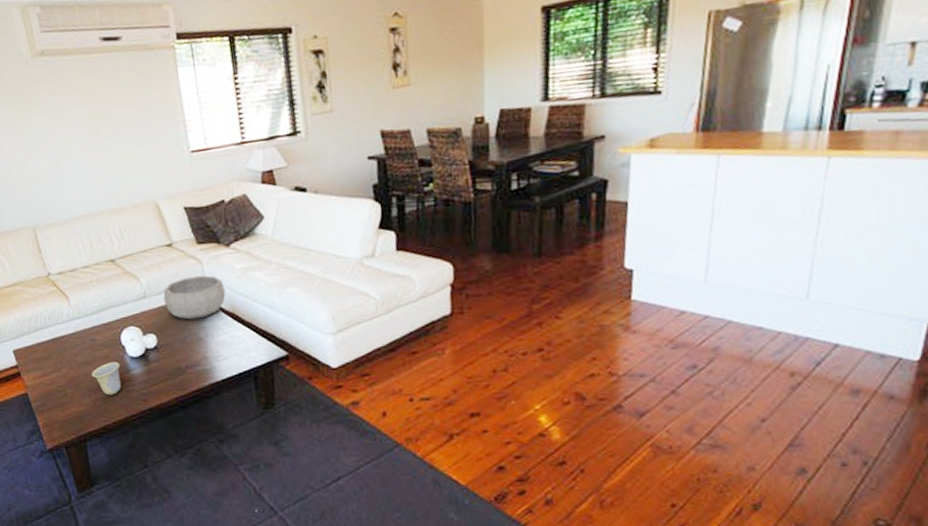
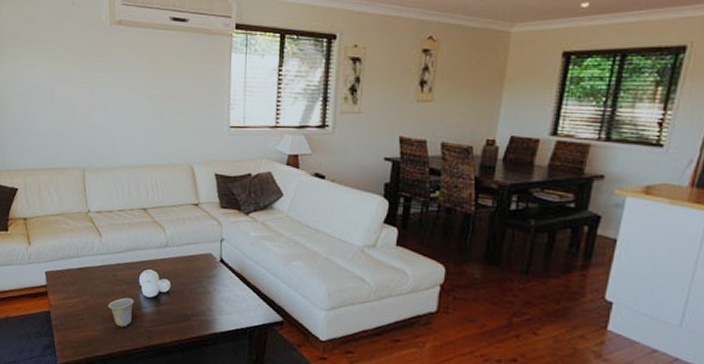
decorative bowl: present [163,275,226,320] -> none [182,235,238,274]

